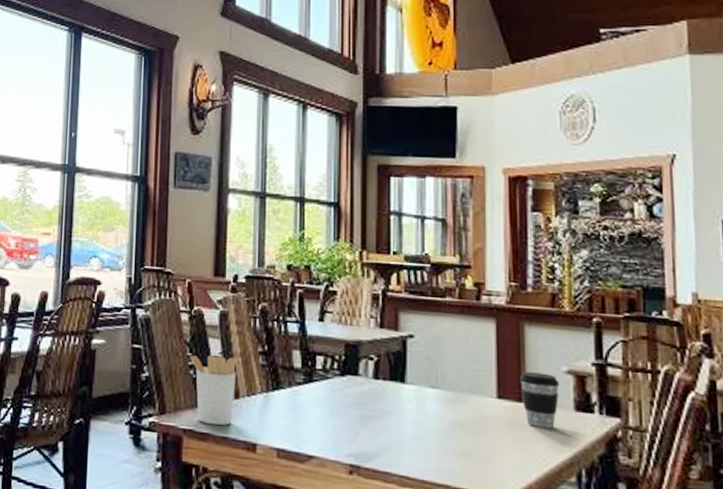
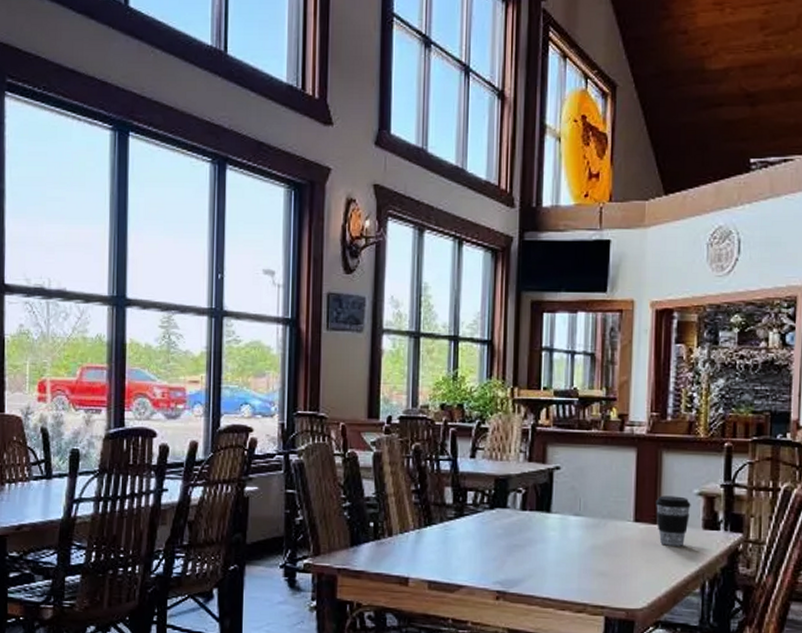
utensil holder: present [189,349,239,426] -> none [343,488,392,563]

